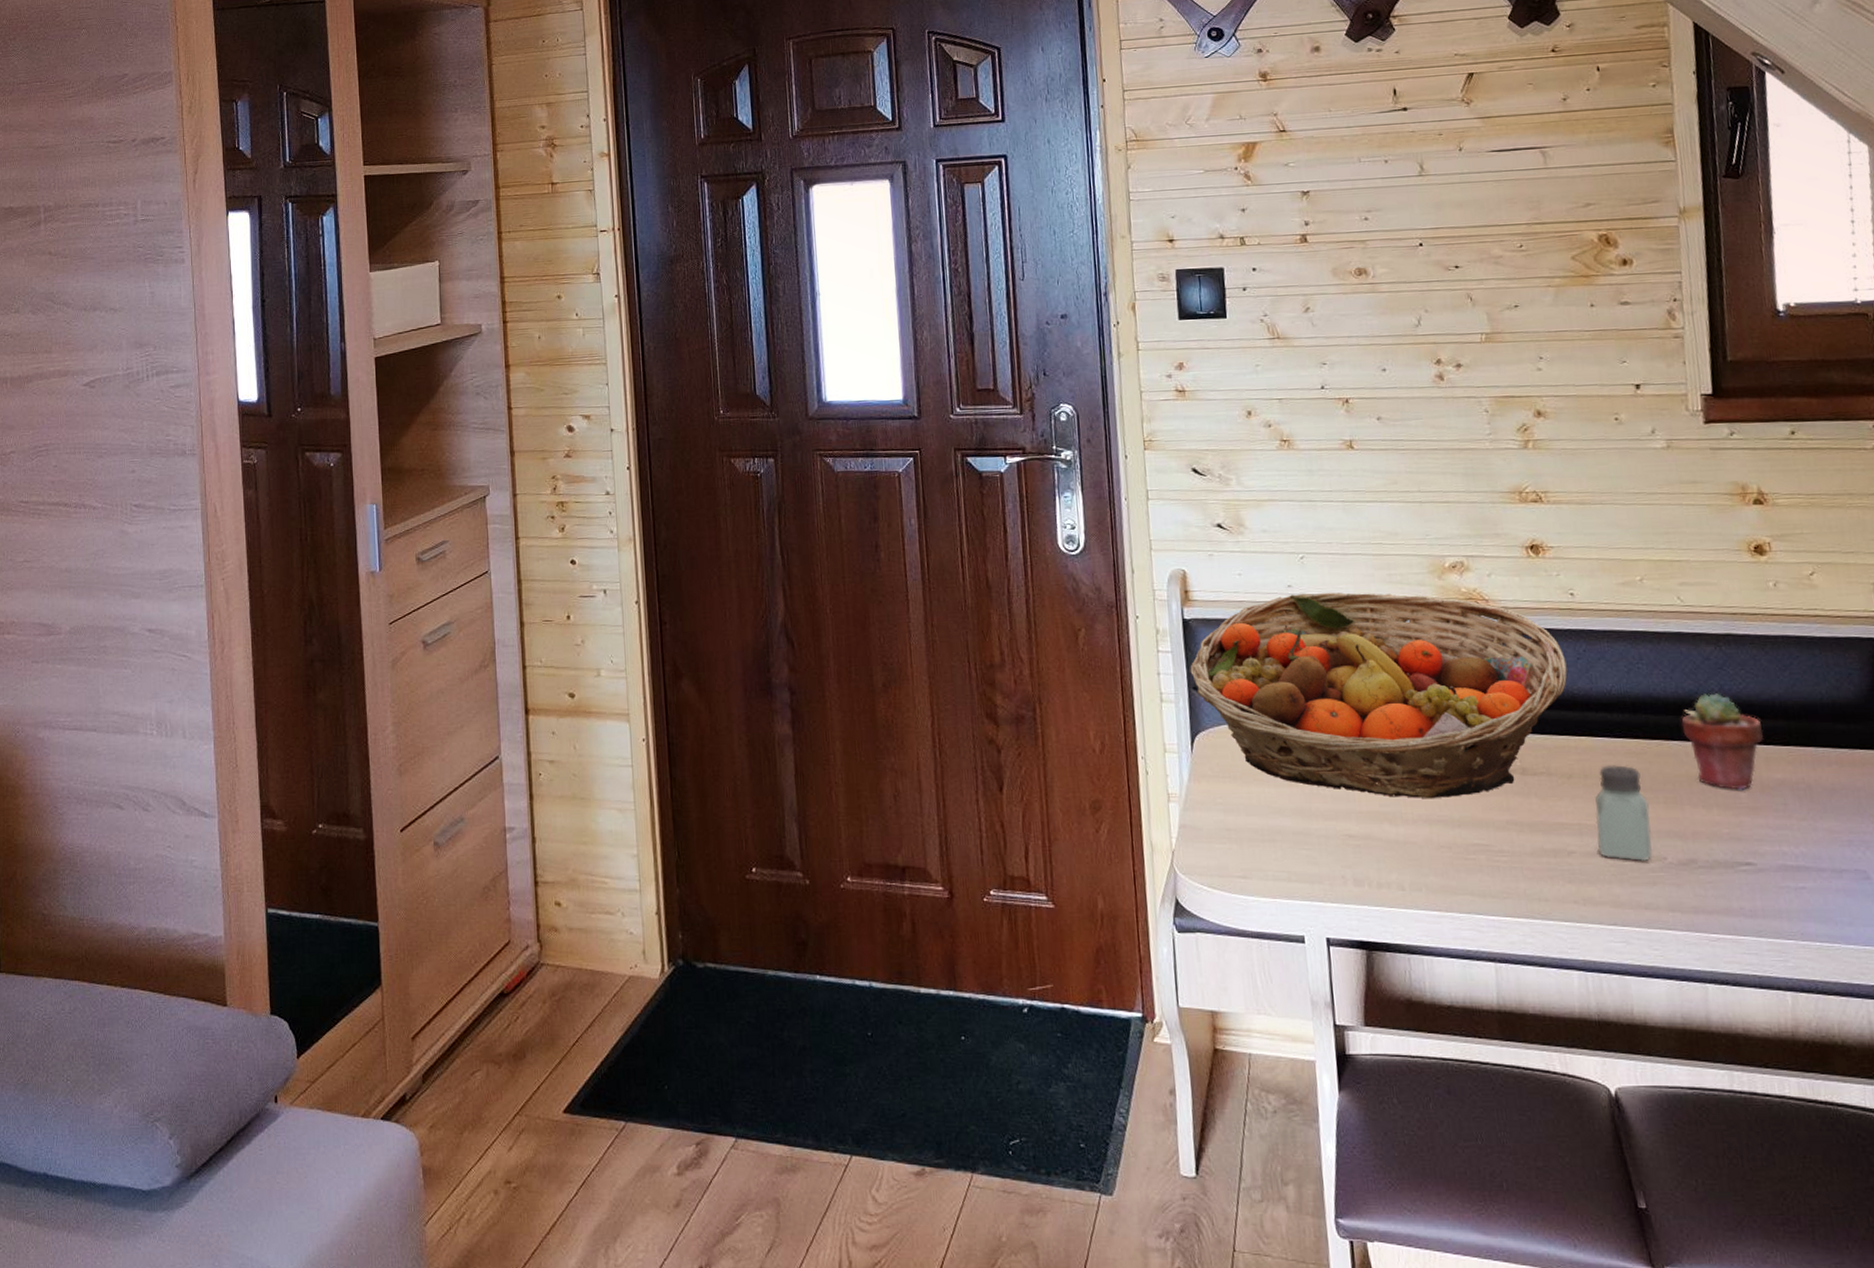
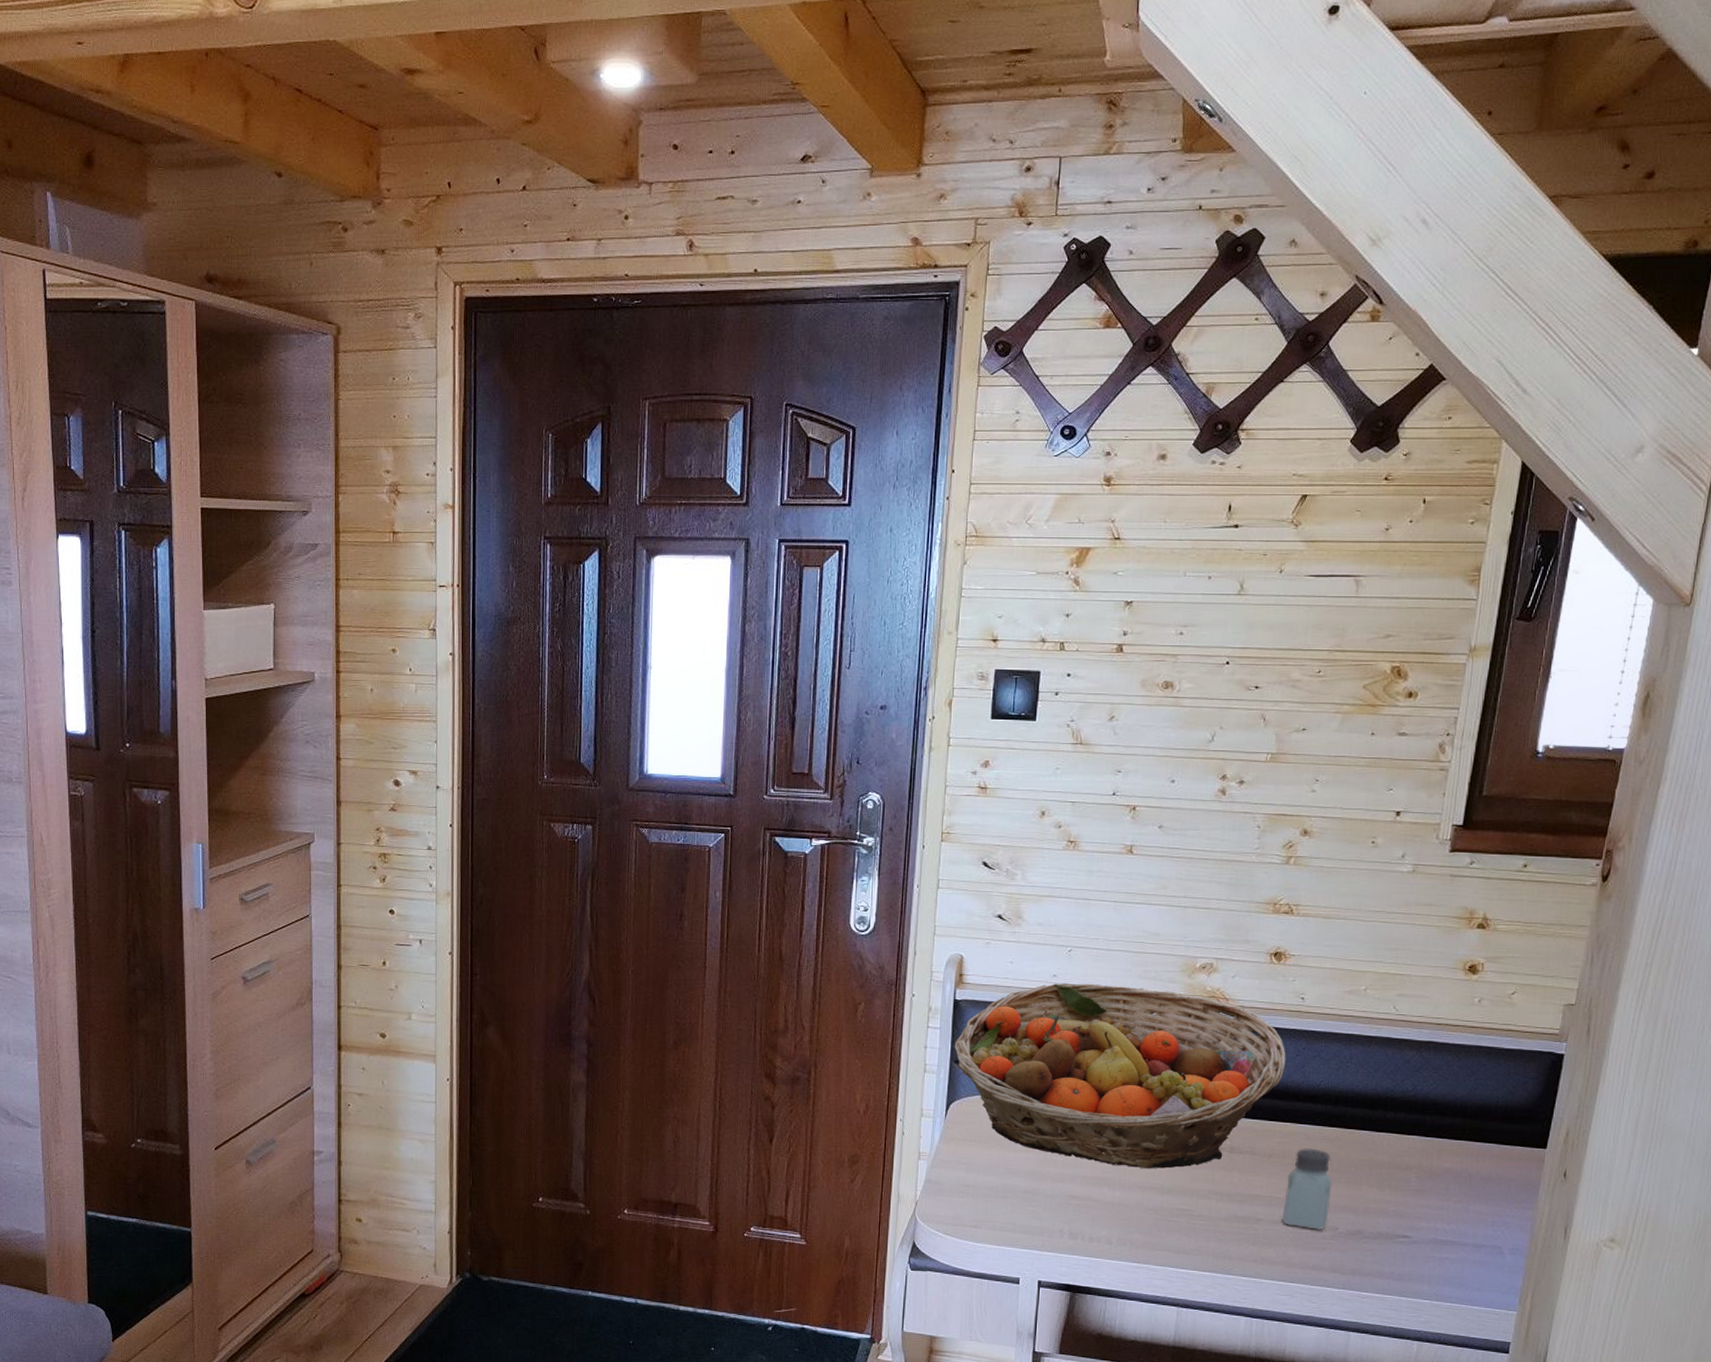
potted succulent: present [1681,693,1763,790] -> none [1374,1092,1442,1175]

